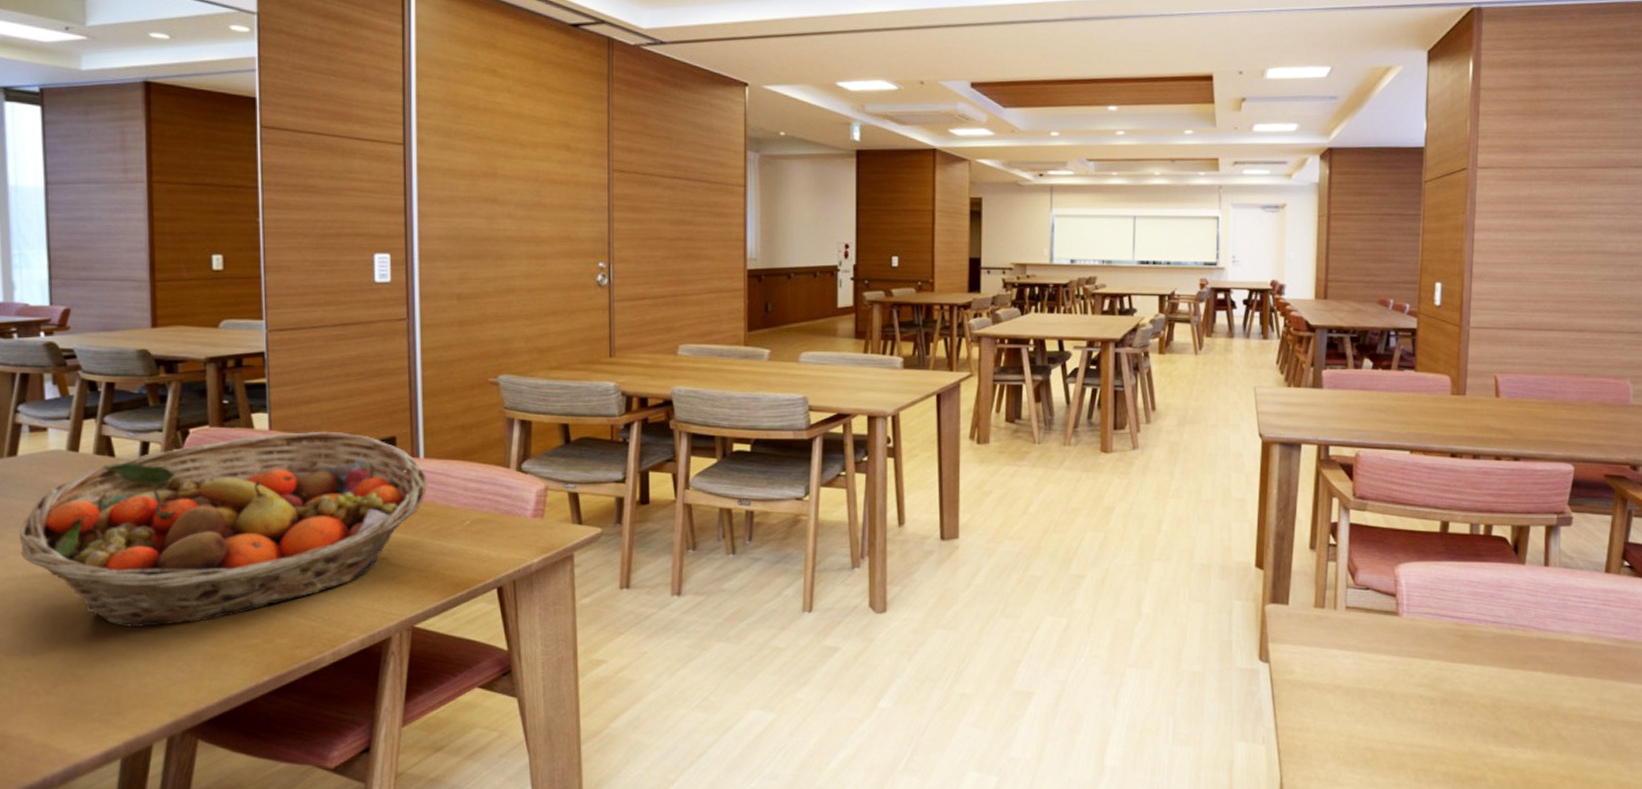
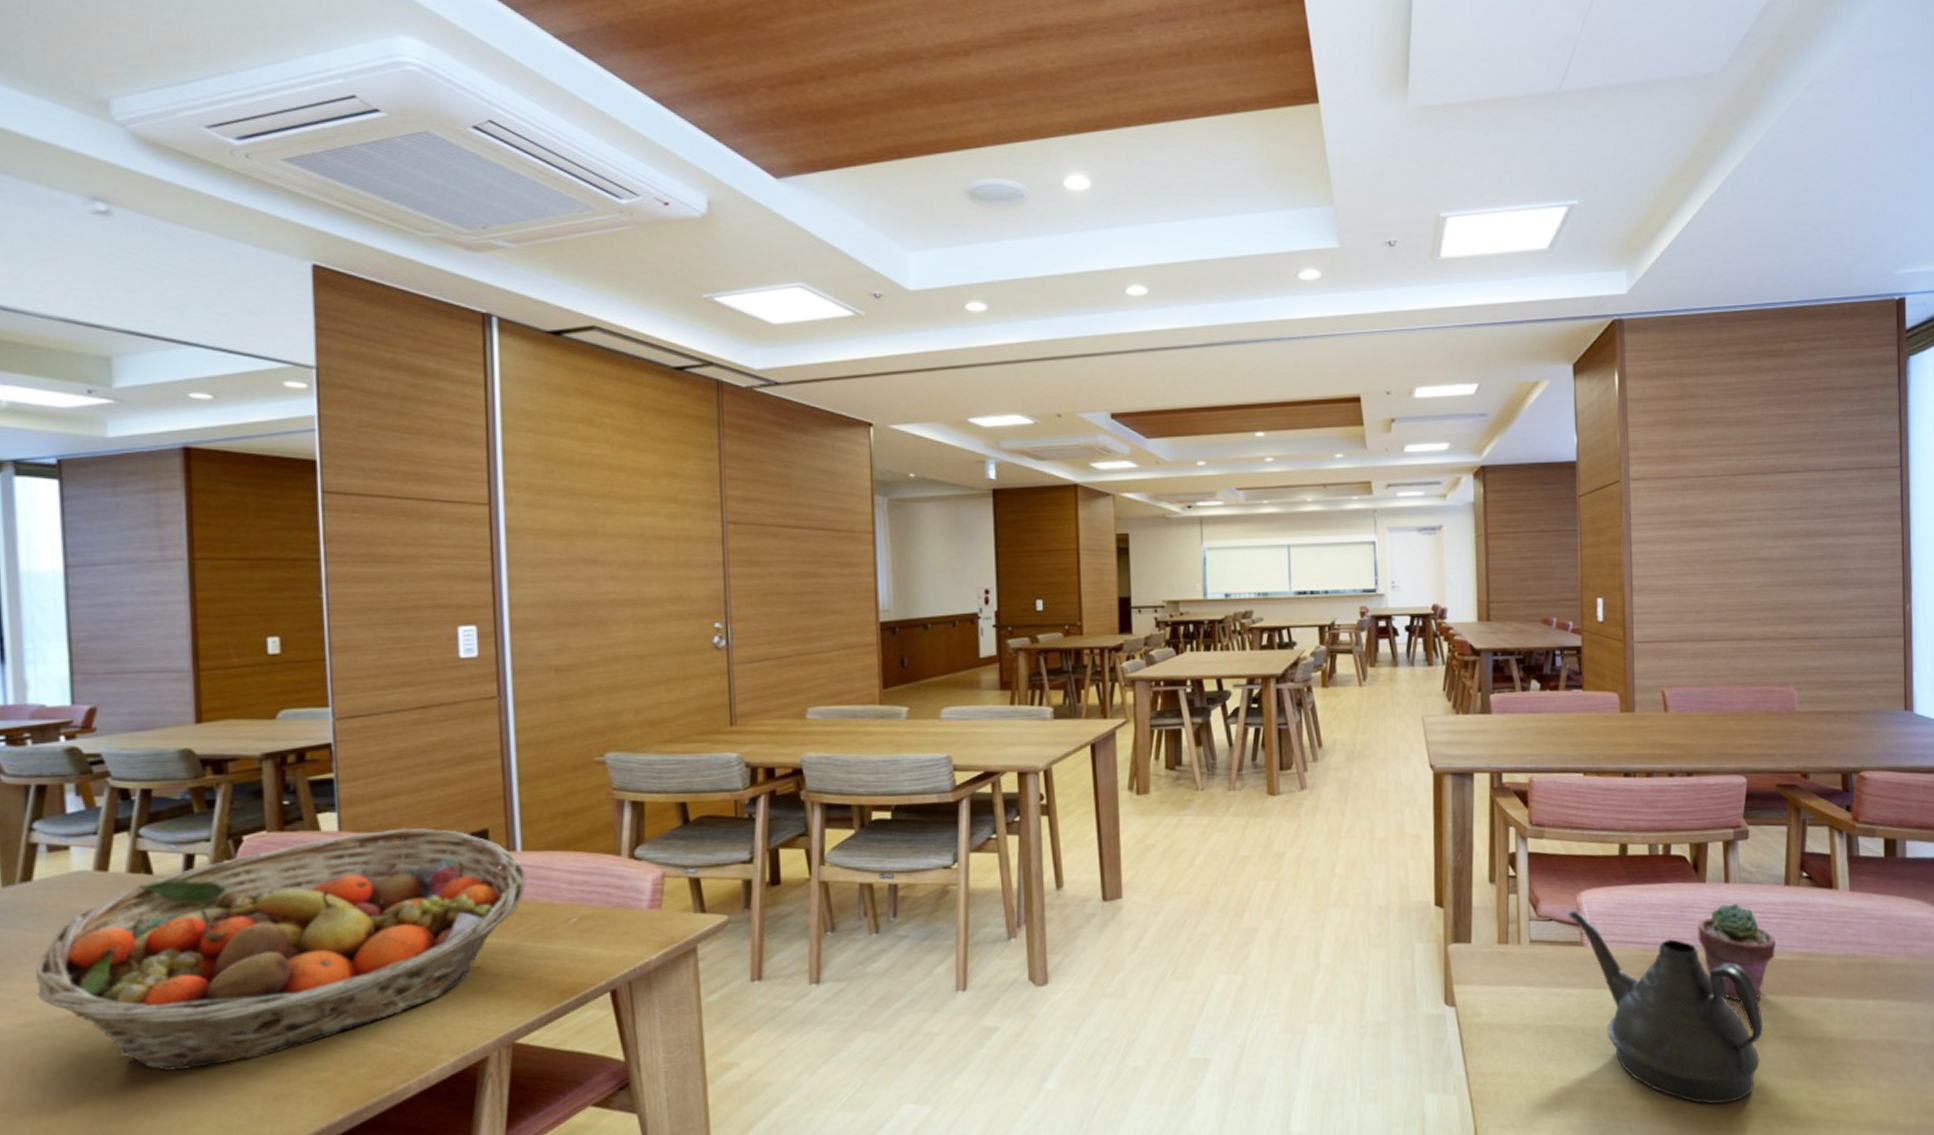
teapot: none [1386,581,1572,776] -> present [1569,910,1763,1104]
potted succulent: none [1513,586,1592,680] -> present [1697,903,1776,1001]

